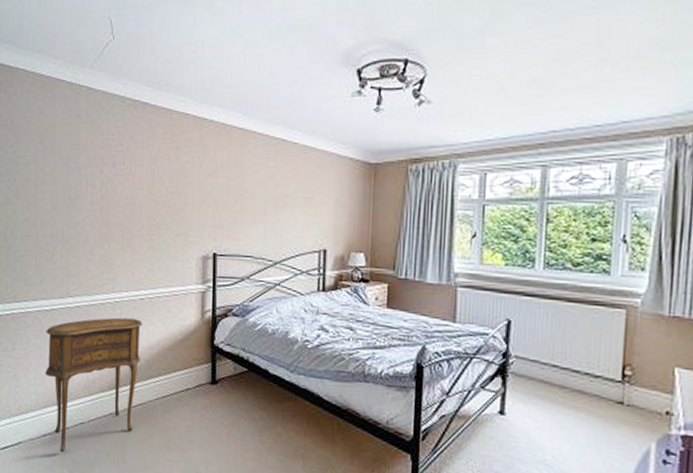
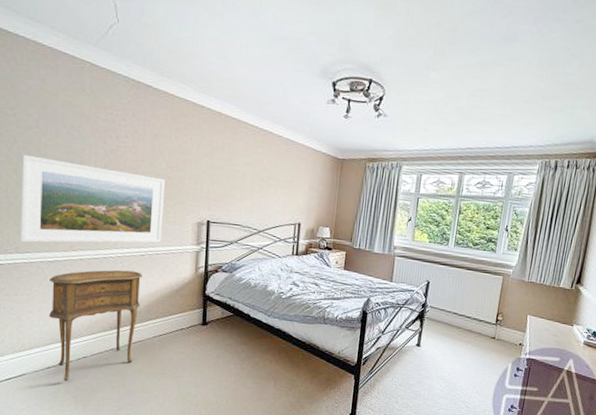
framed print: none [18,193,165,290] -> present [21,154,165,243]

